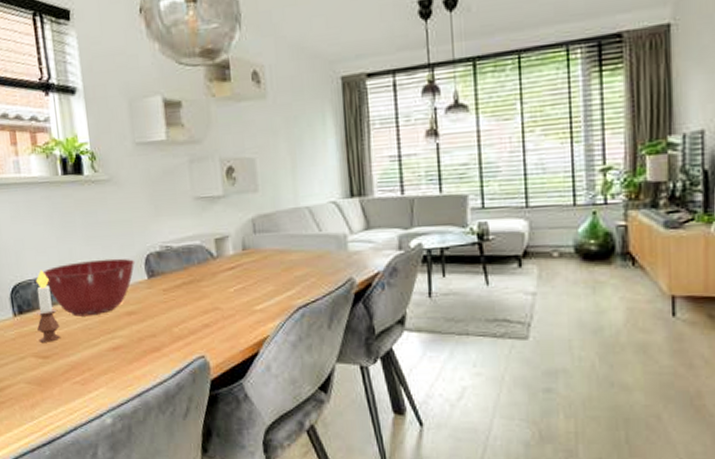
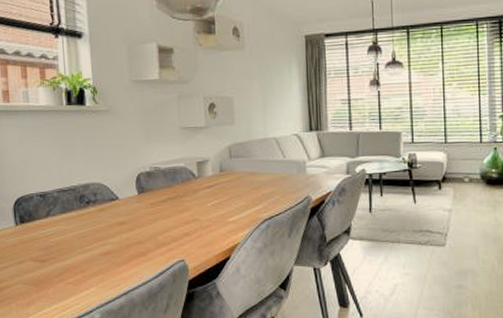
candle: present [35,270,61,342] -> none [36,185,58,248]
mixing bowl: present [42,258,136,317] -> none [44,176,128,226]

